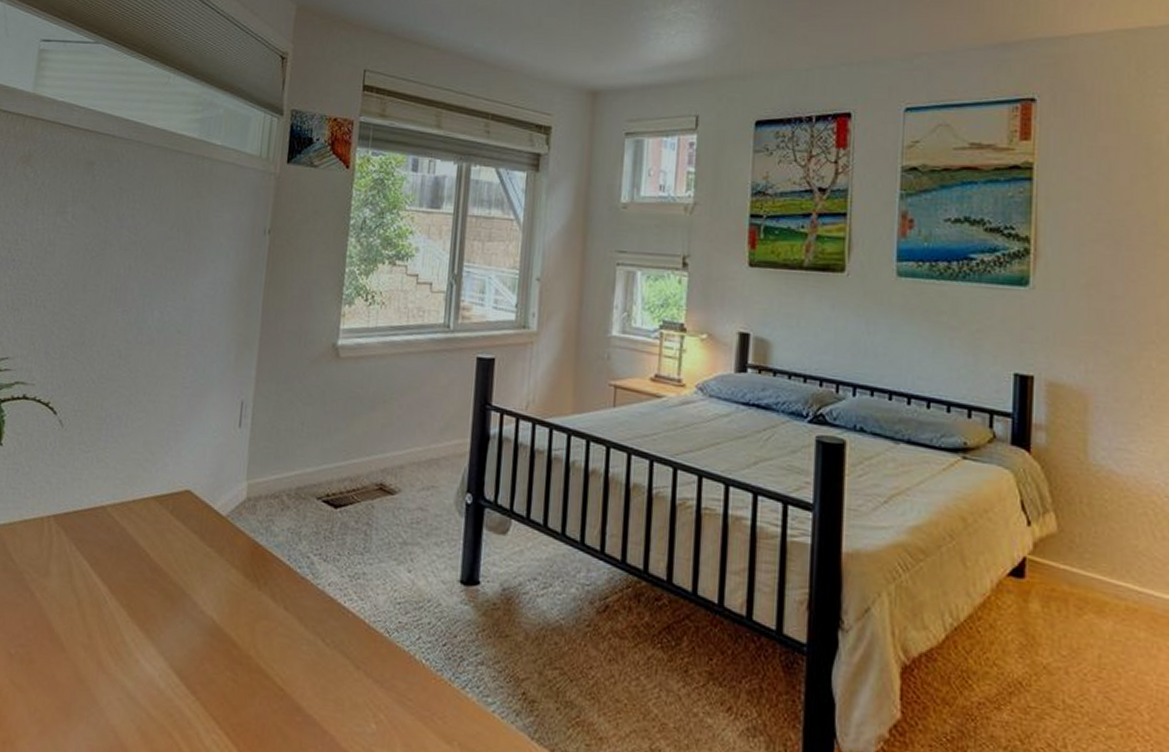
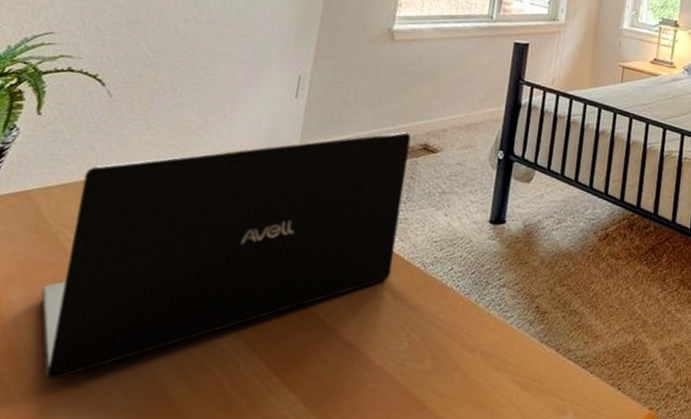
laptop: none [12,468,364,729] -> present [41,132,411,380]

